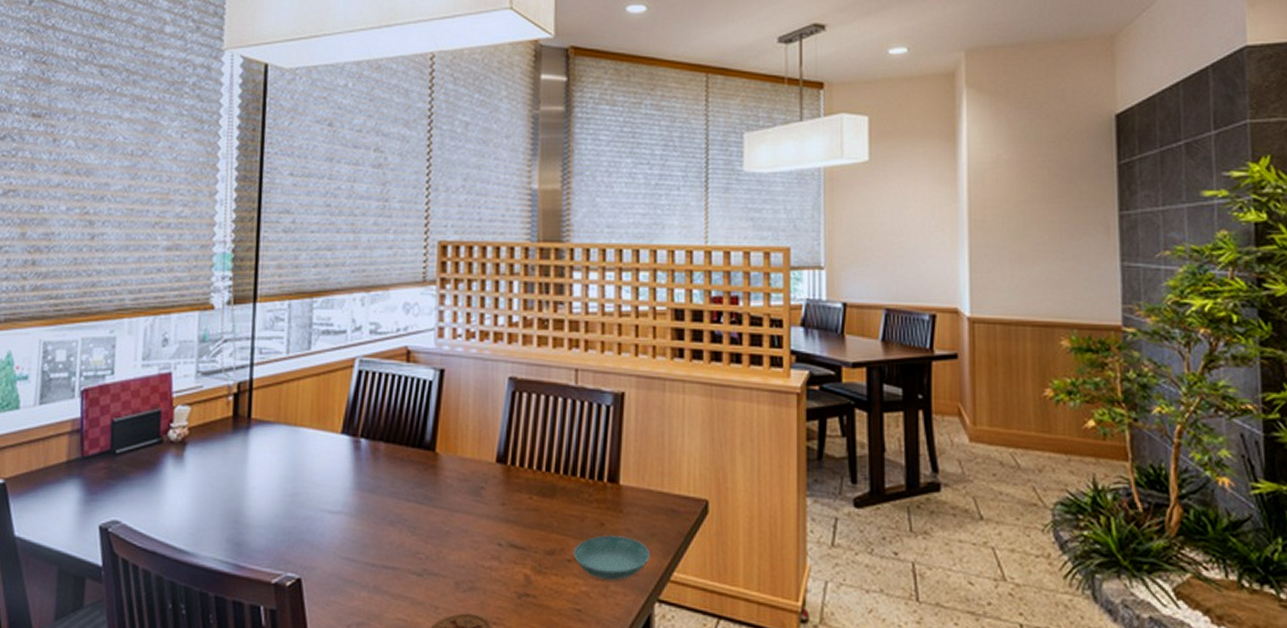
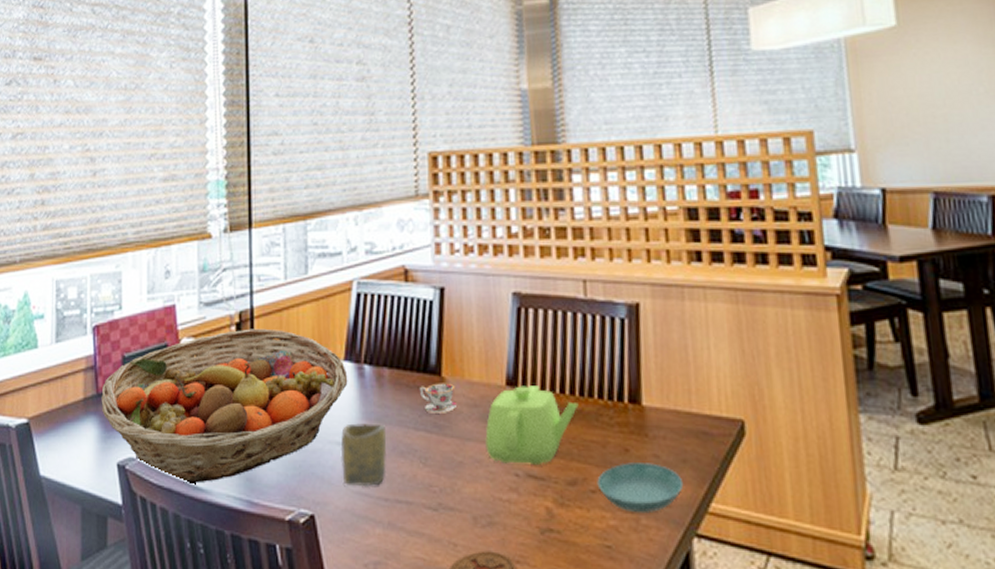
fruit basket: none [86,399,344,547] -> present [101,328,348,483]
cup: none [331,493,377,553] -> present [340,423,387,487]
teacup: none [412,458,449,486] -> present [419,383,458,413]
teapot: none [472,463,562,537] -> present [485,386,579,466]

